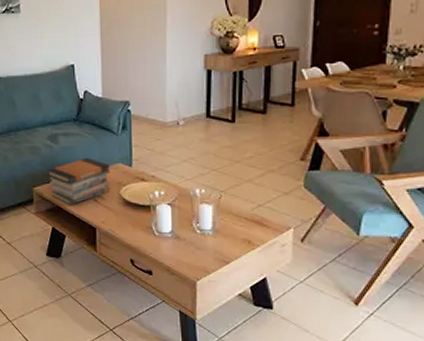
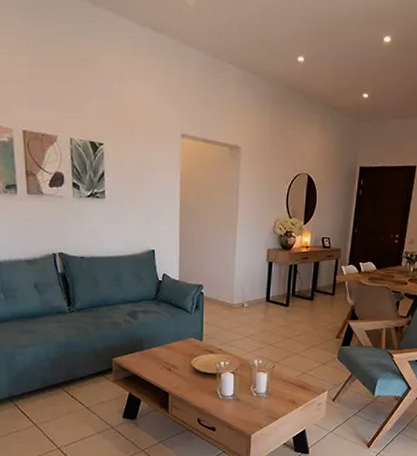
book stack: present [47,157,111,205] -> none [126,332,184,374]

